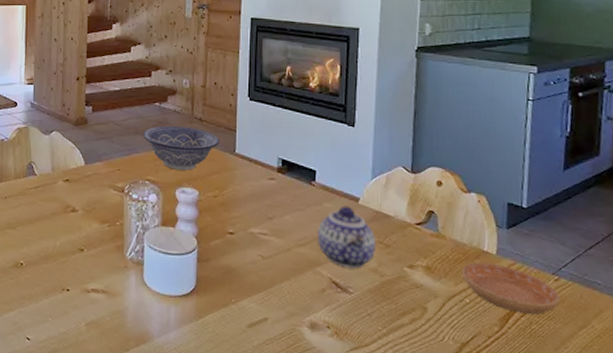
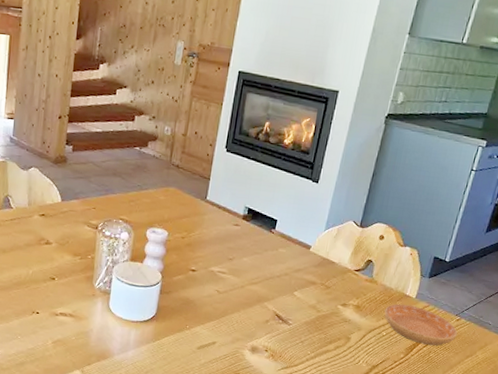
decorative bowl: present [142,125,219,171] -> none [120,169,193,213]
teapot: present [316,205,375,268] -> none [269,252,319,305]

